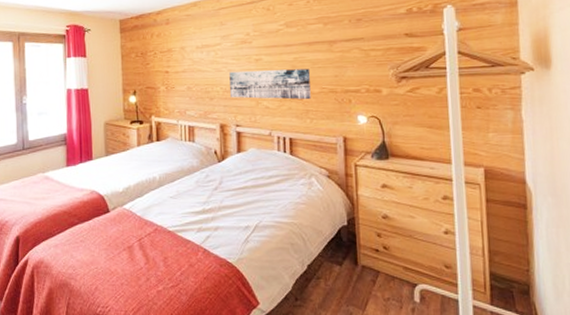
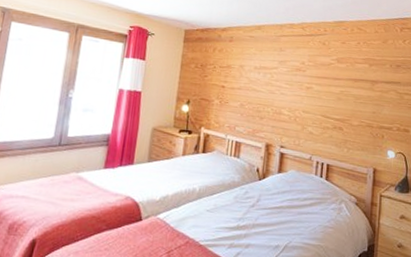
wall art: present [229,68,311,100] -> none [279,95,353,131]

